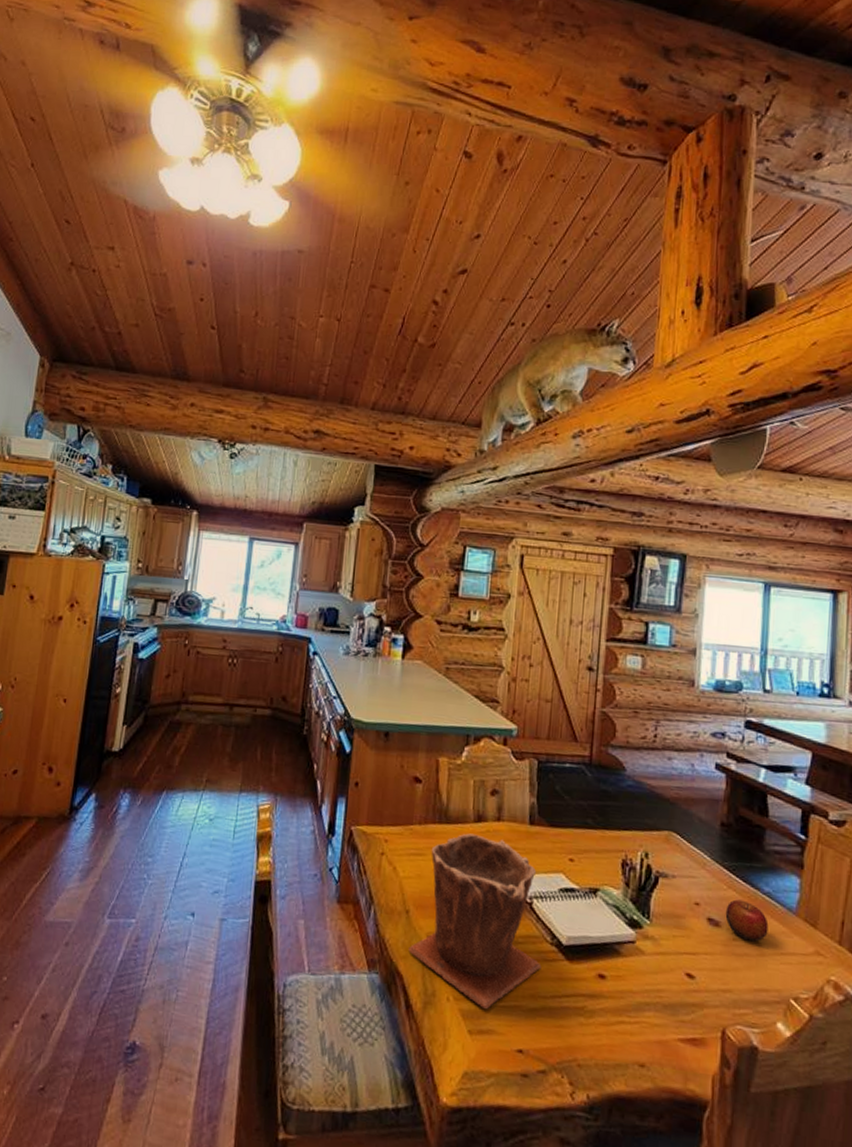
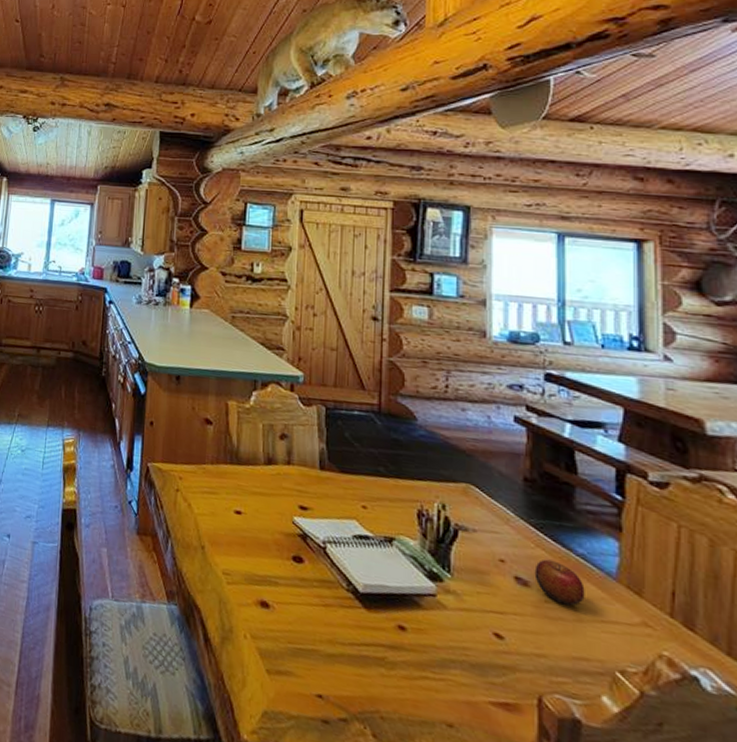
plant pot: present [408,833,542,1009] -> none [205,475,338,650]

